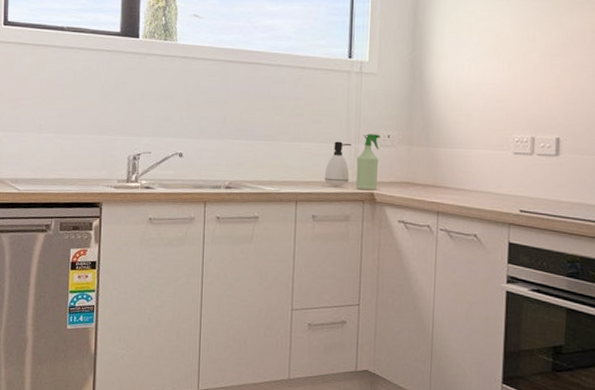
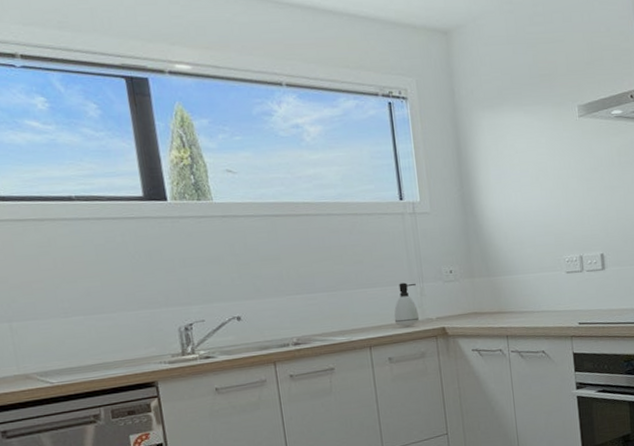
spray bottle: present [355,134,380,191] -> none [423,271,447,326]

